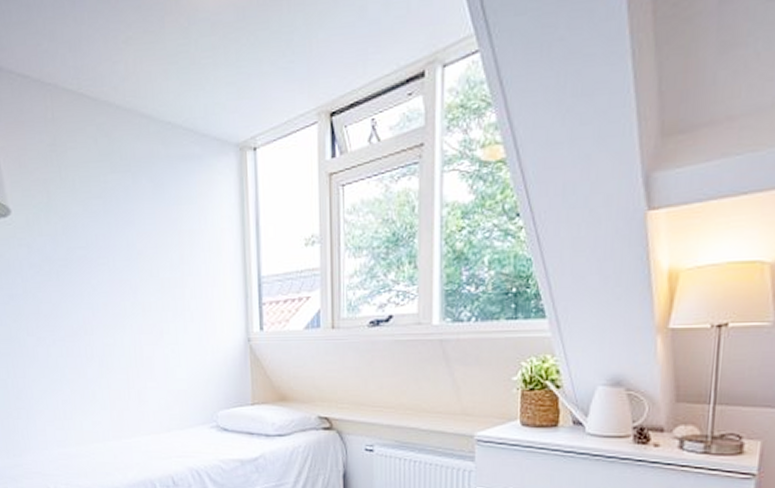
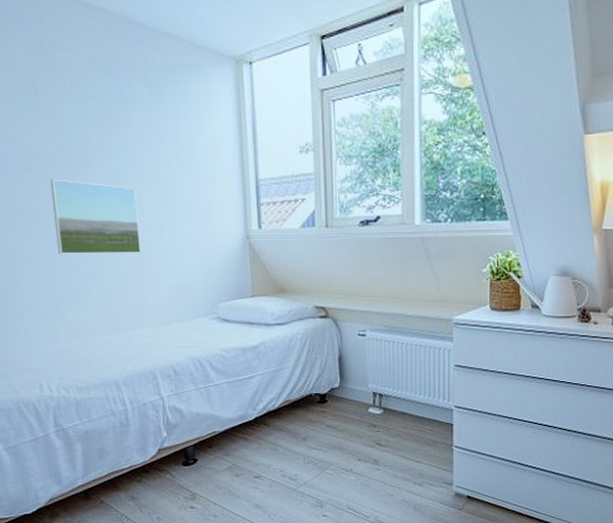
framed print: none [60,281,144,357] -> present [50,179,142,254]

